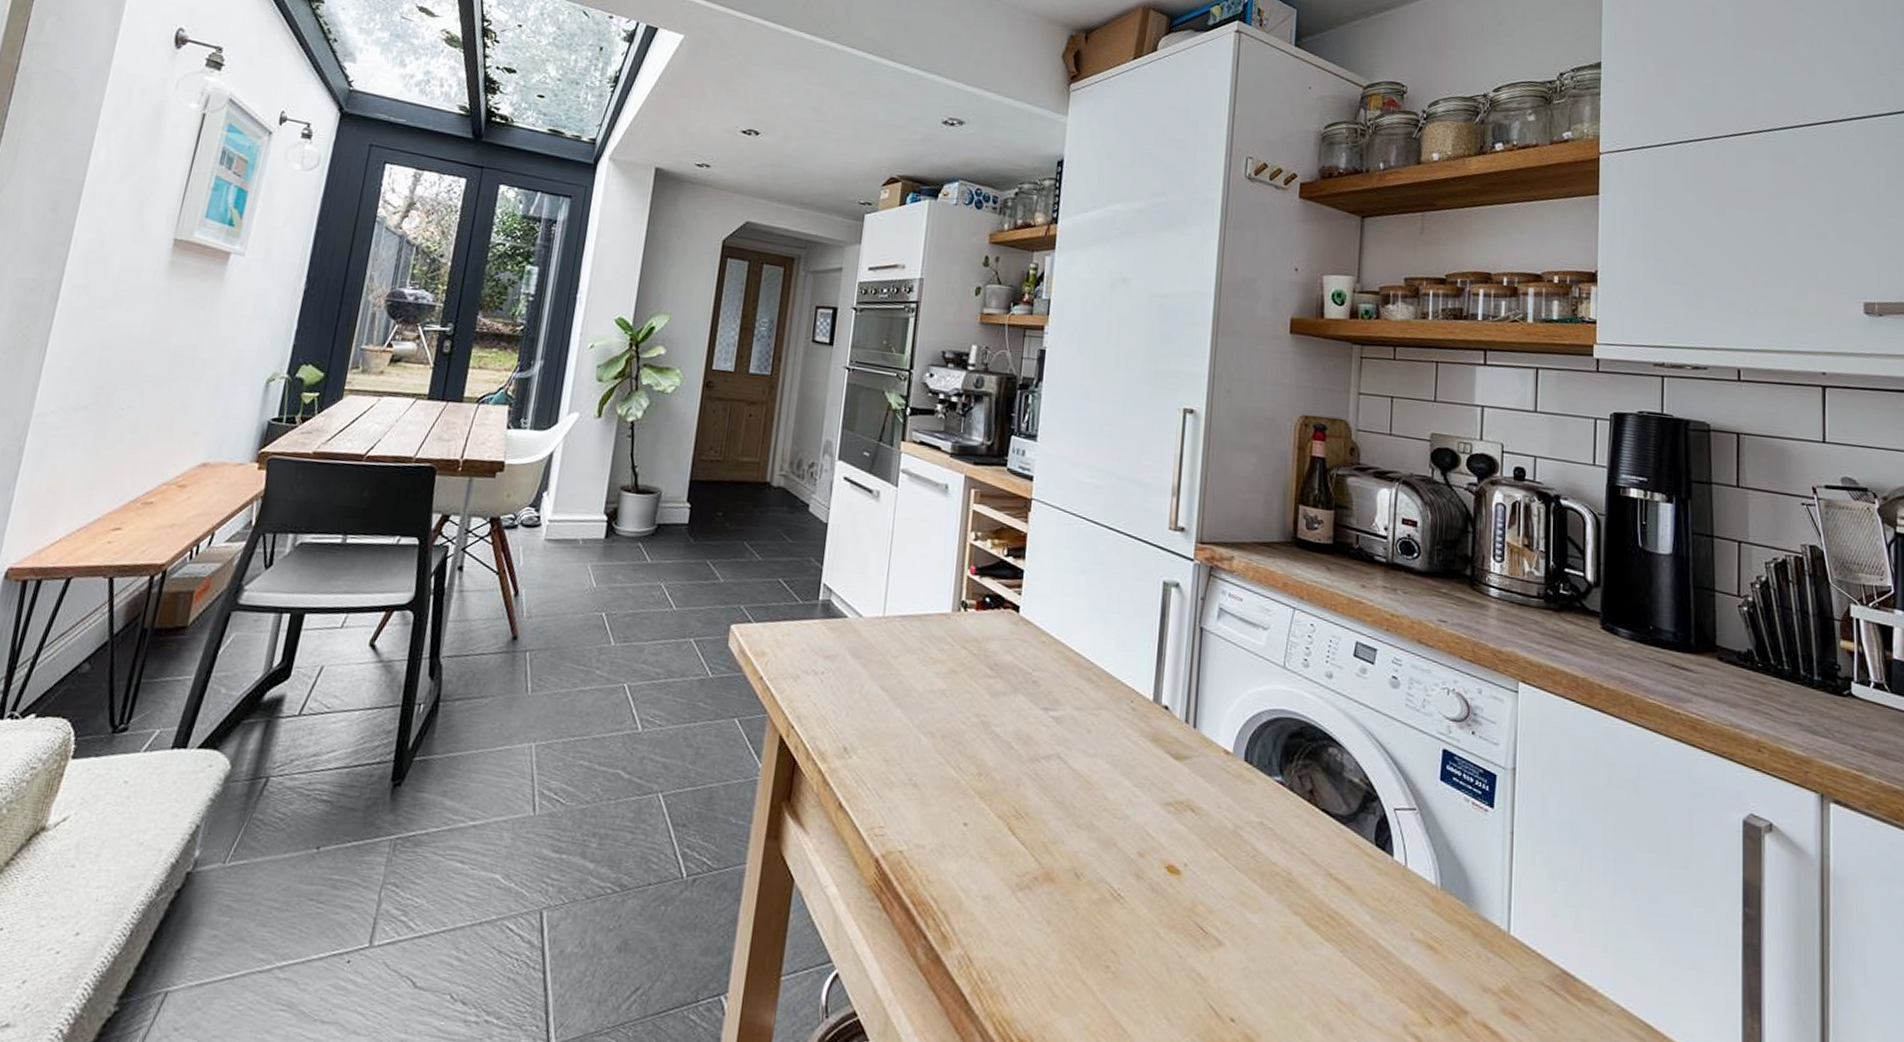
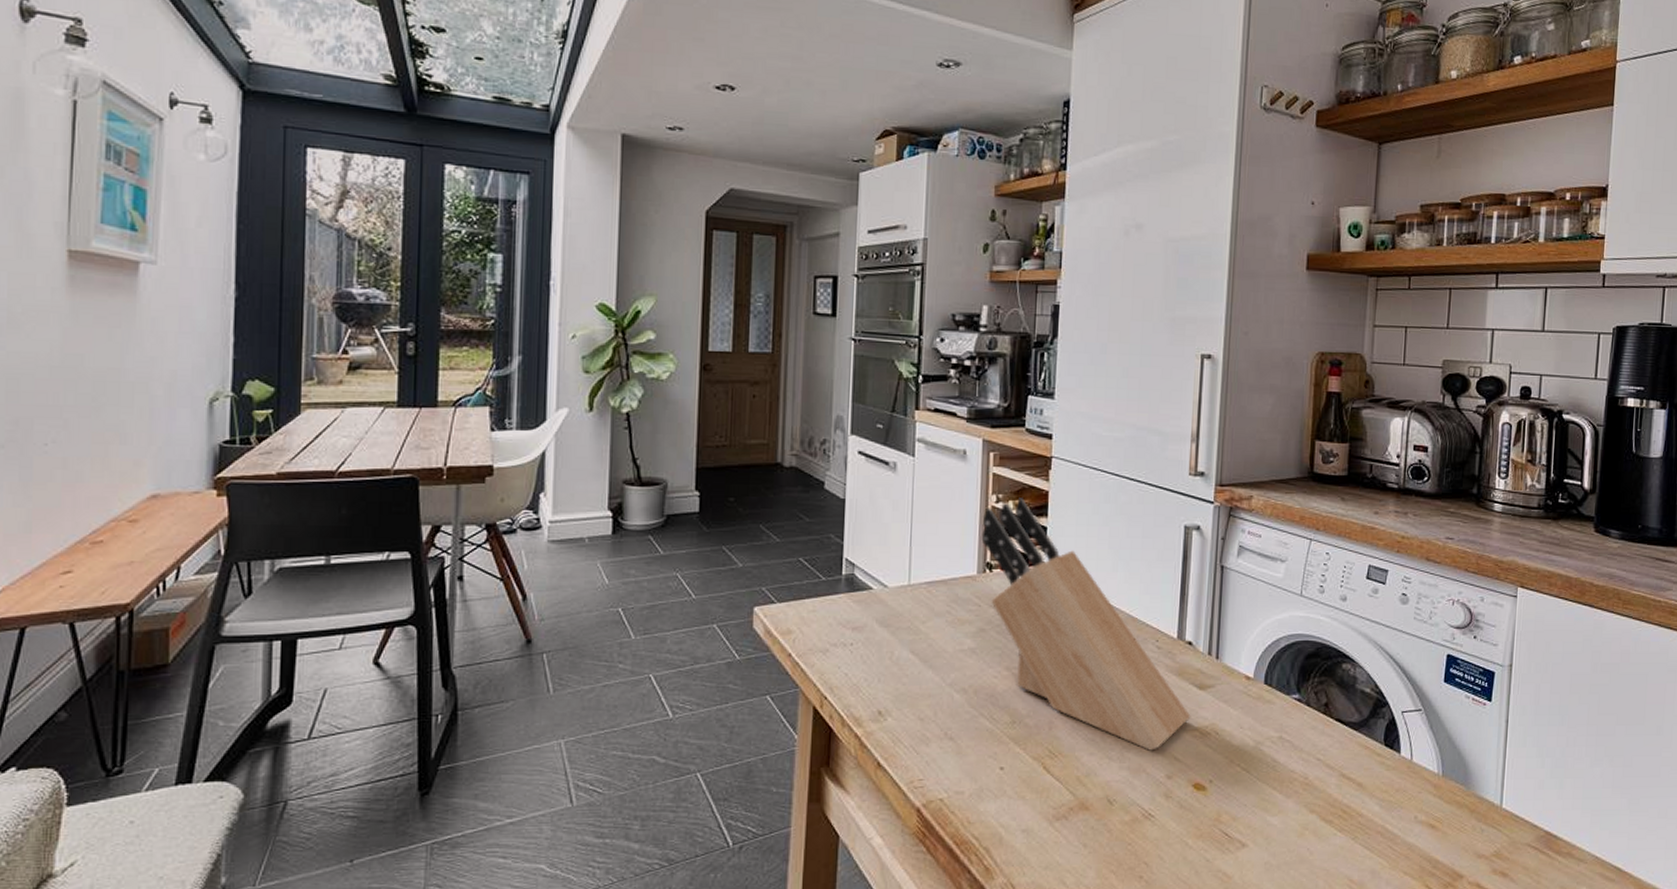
knife block: none [958,537,1166,823] -> present [981,498,1191,751]

